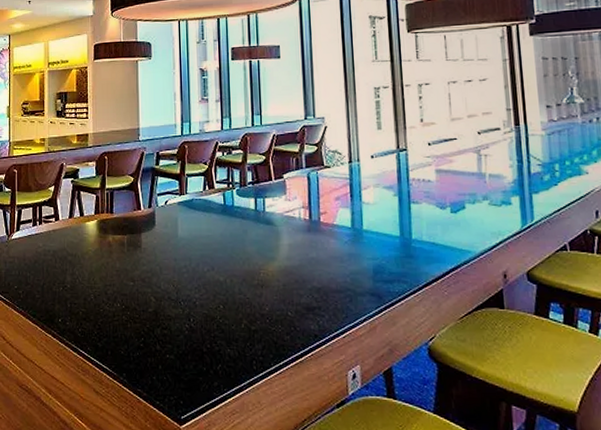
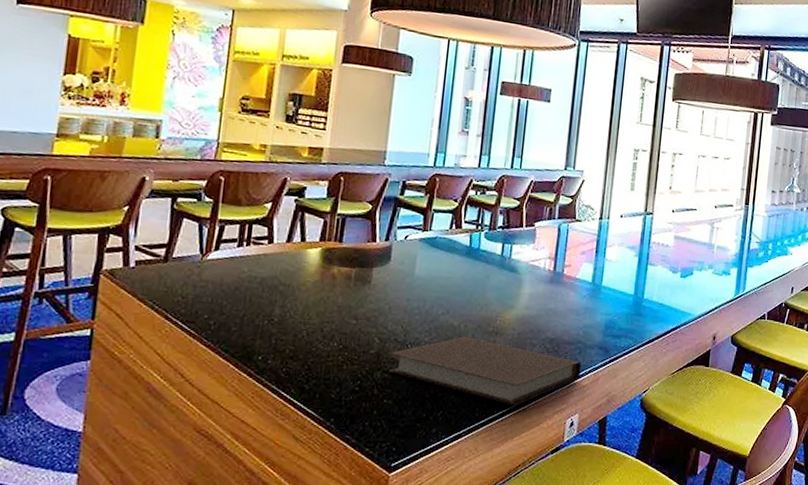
notebook: none [166,291,355,358] -> present [388,336,582,406]

